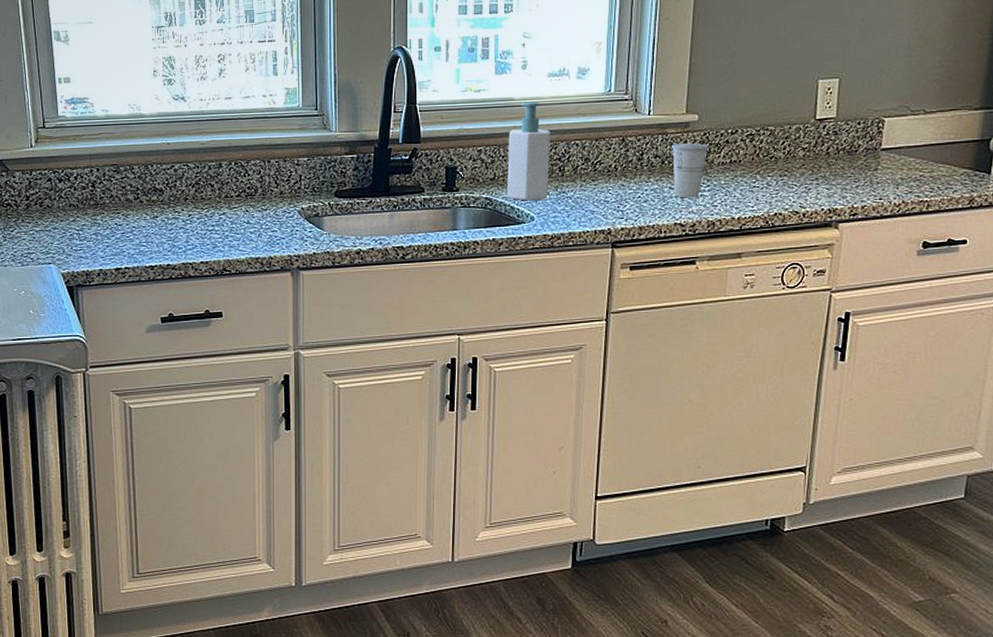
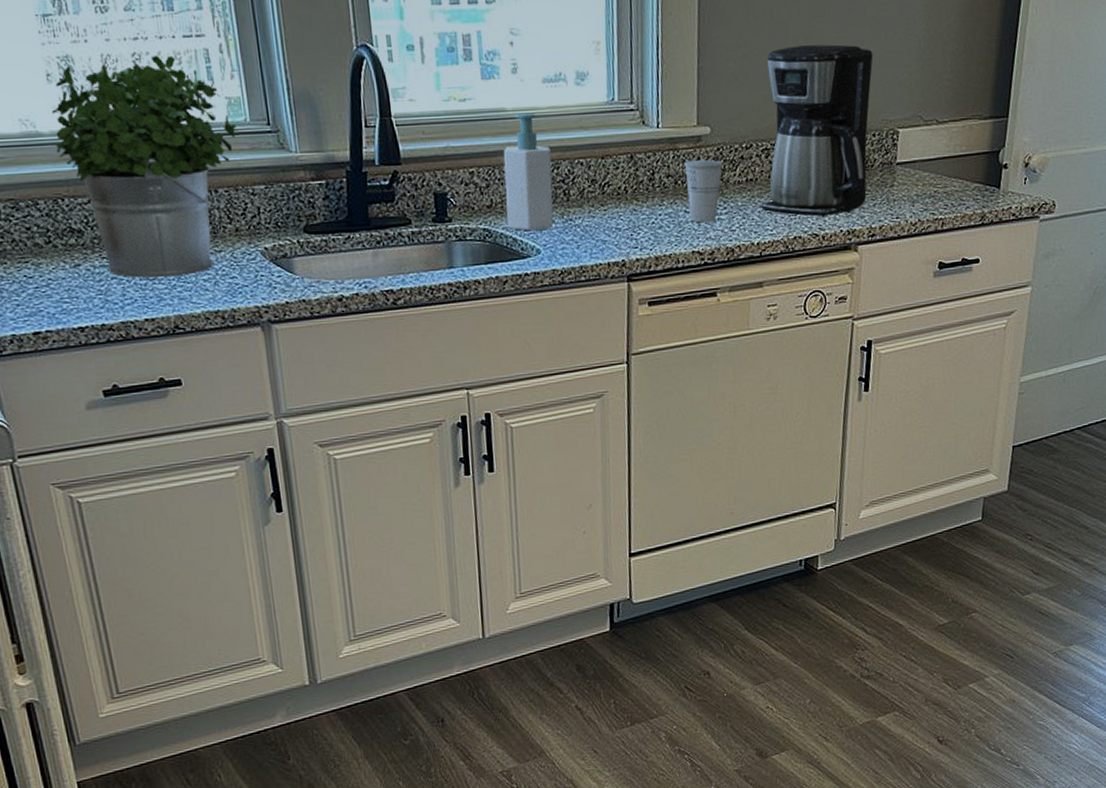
potted plant: none [153,56,293,230] -> present [51,55,240,278]
coffee maker: none [742,43,861,197] -> present [760,44,873,218]

